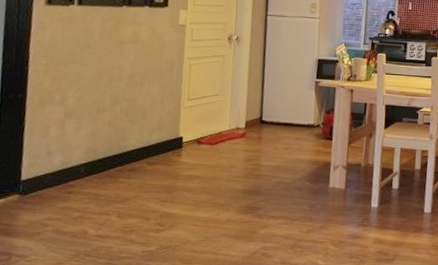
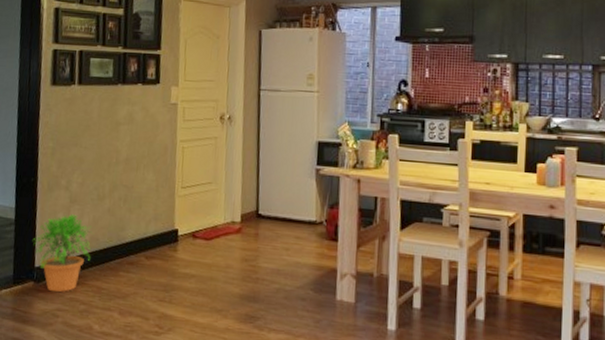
potted plant: none [18,128,90,203] -> present [32,214,92,293]

